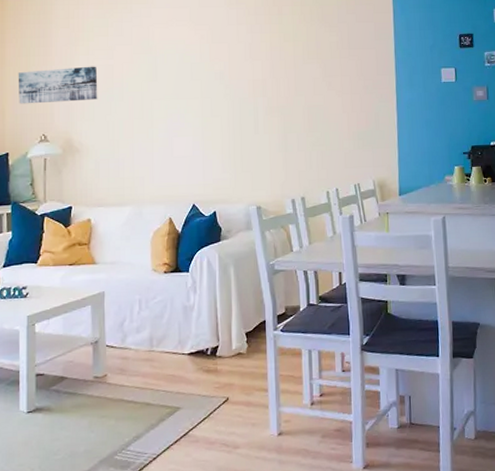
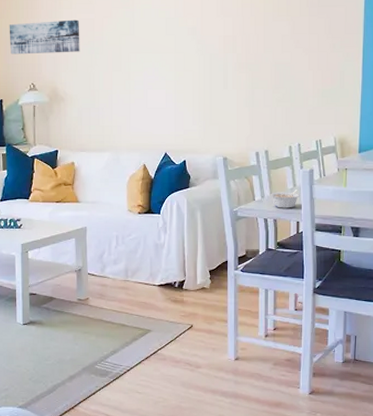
legume: none [308,237,341,259] -> present [270,190,300,208]

